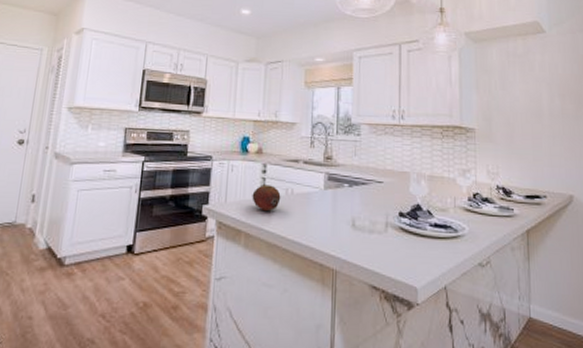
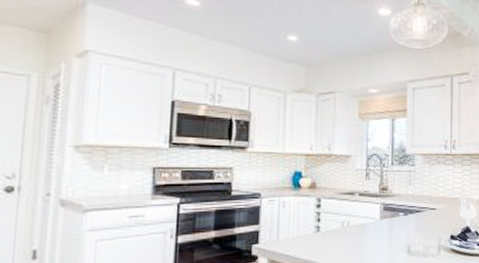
fruit: present [252,184,281,211] -> none [306,219,337,245]

